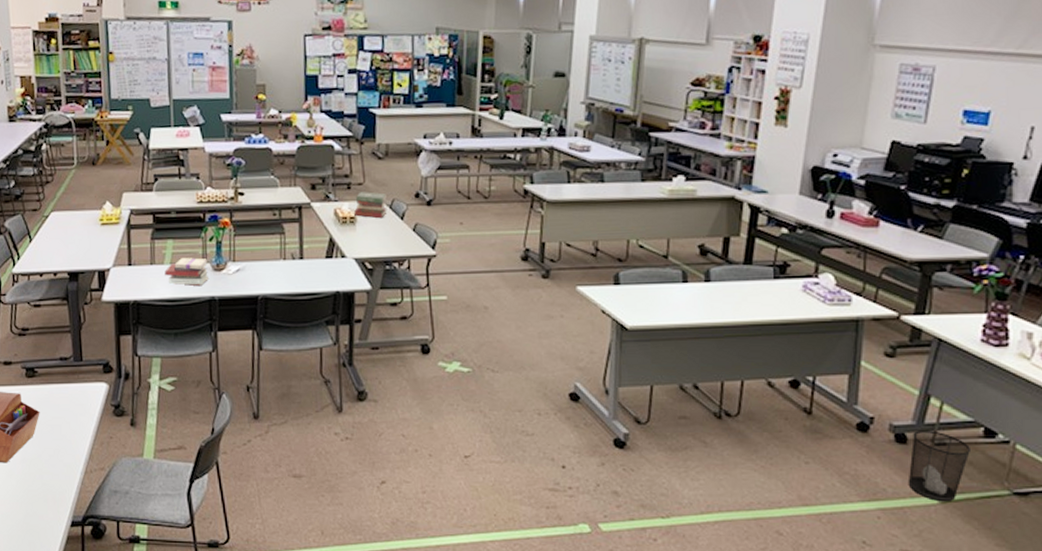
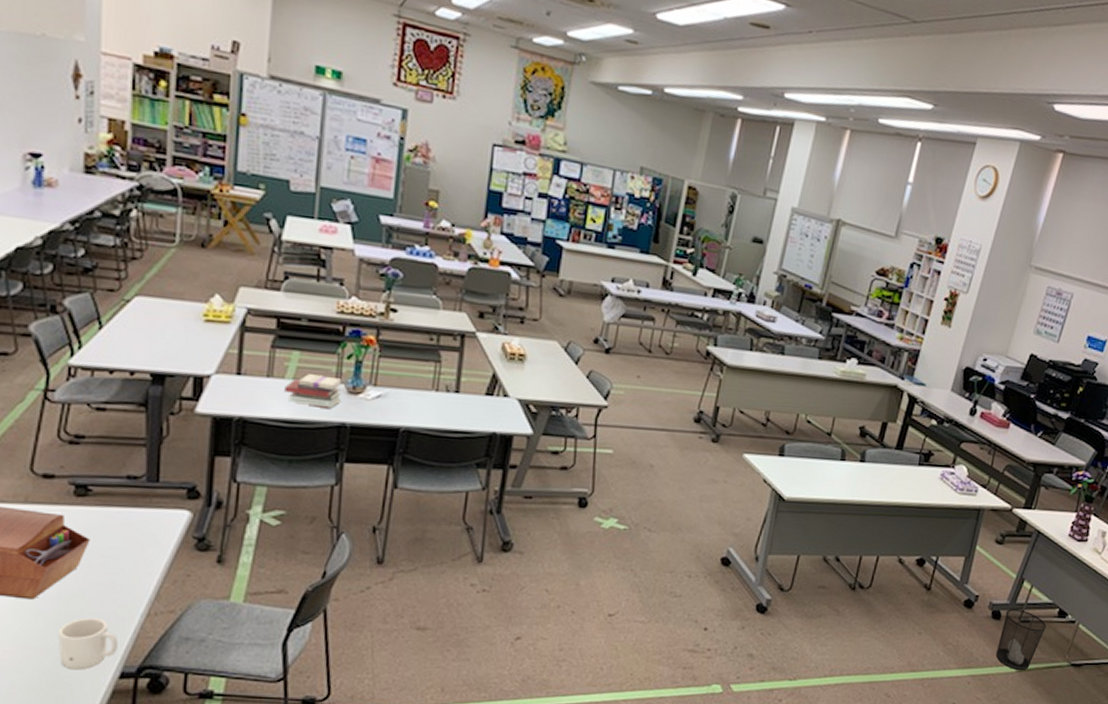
mug: none [26,476,68,520] -> present [59,617,118,670]
books: present [354,192,387,219] -> none [524,328,563,360]

